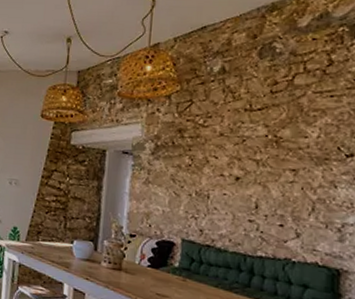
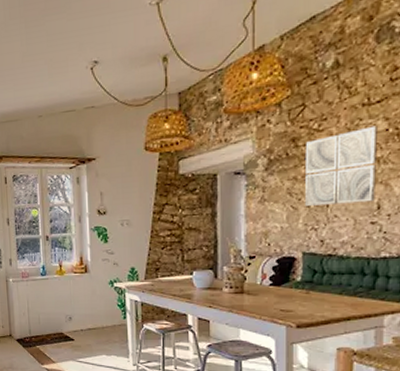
wall art: none [187,130,258,201] -> present [305,125,377,206]

